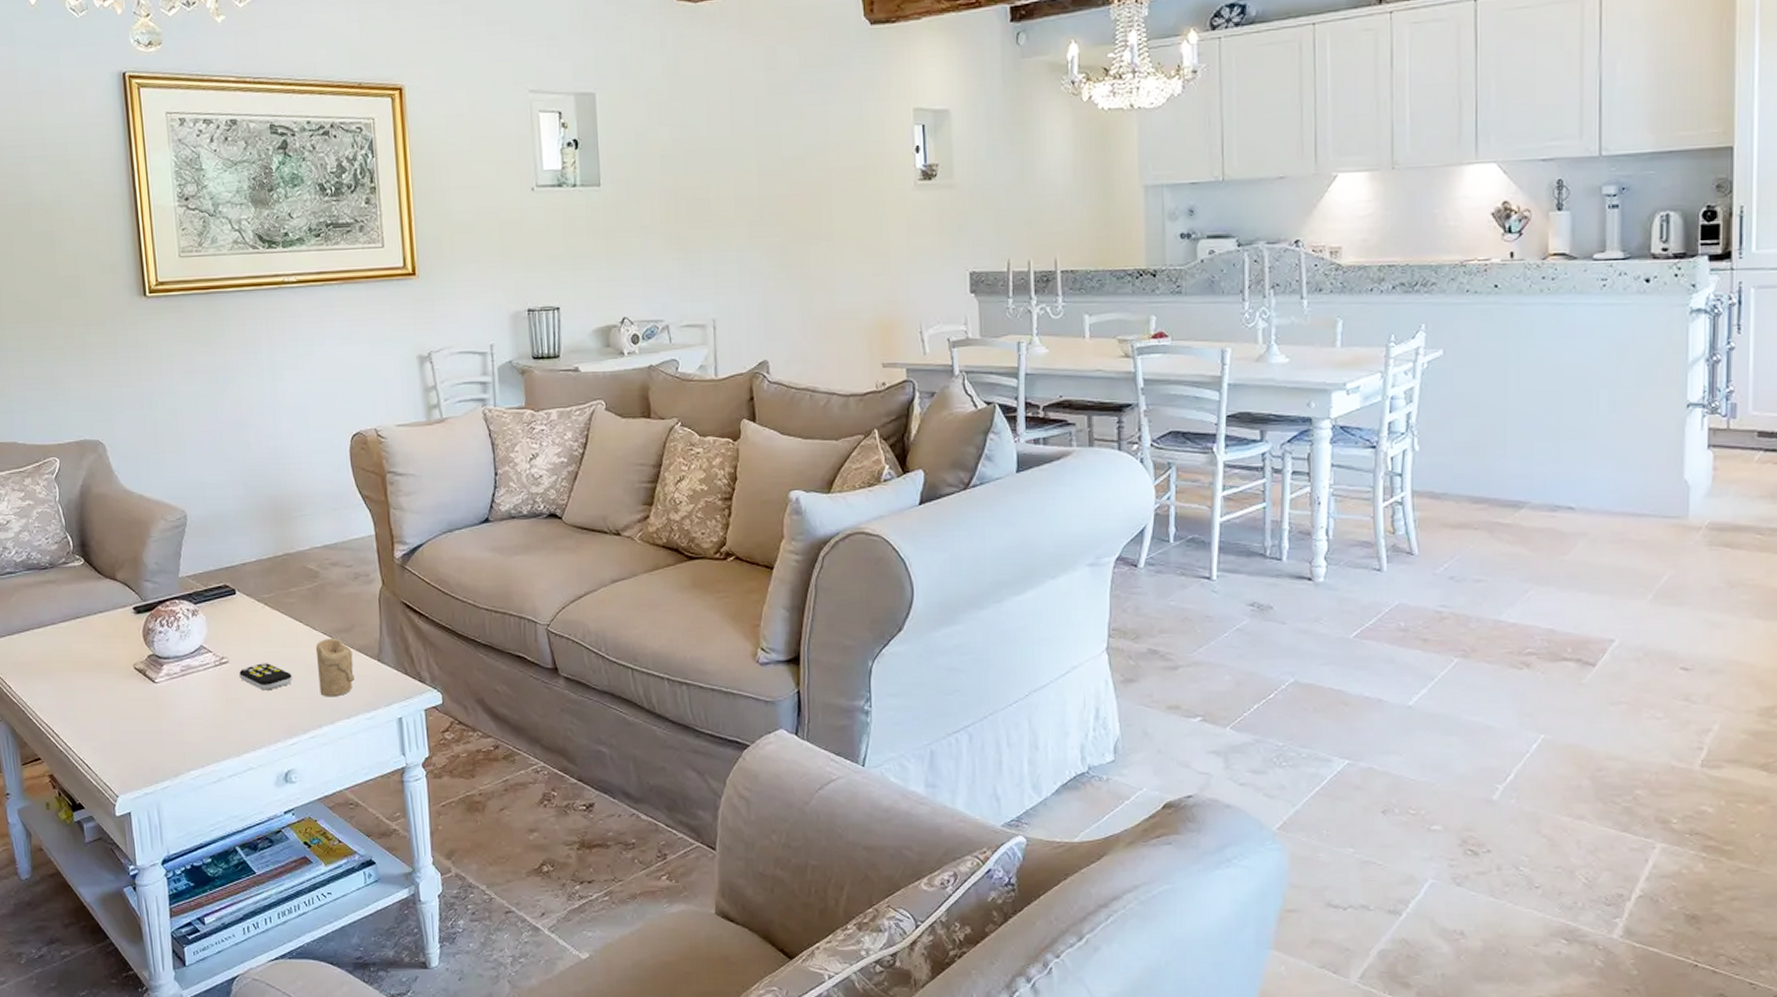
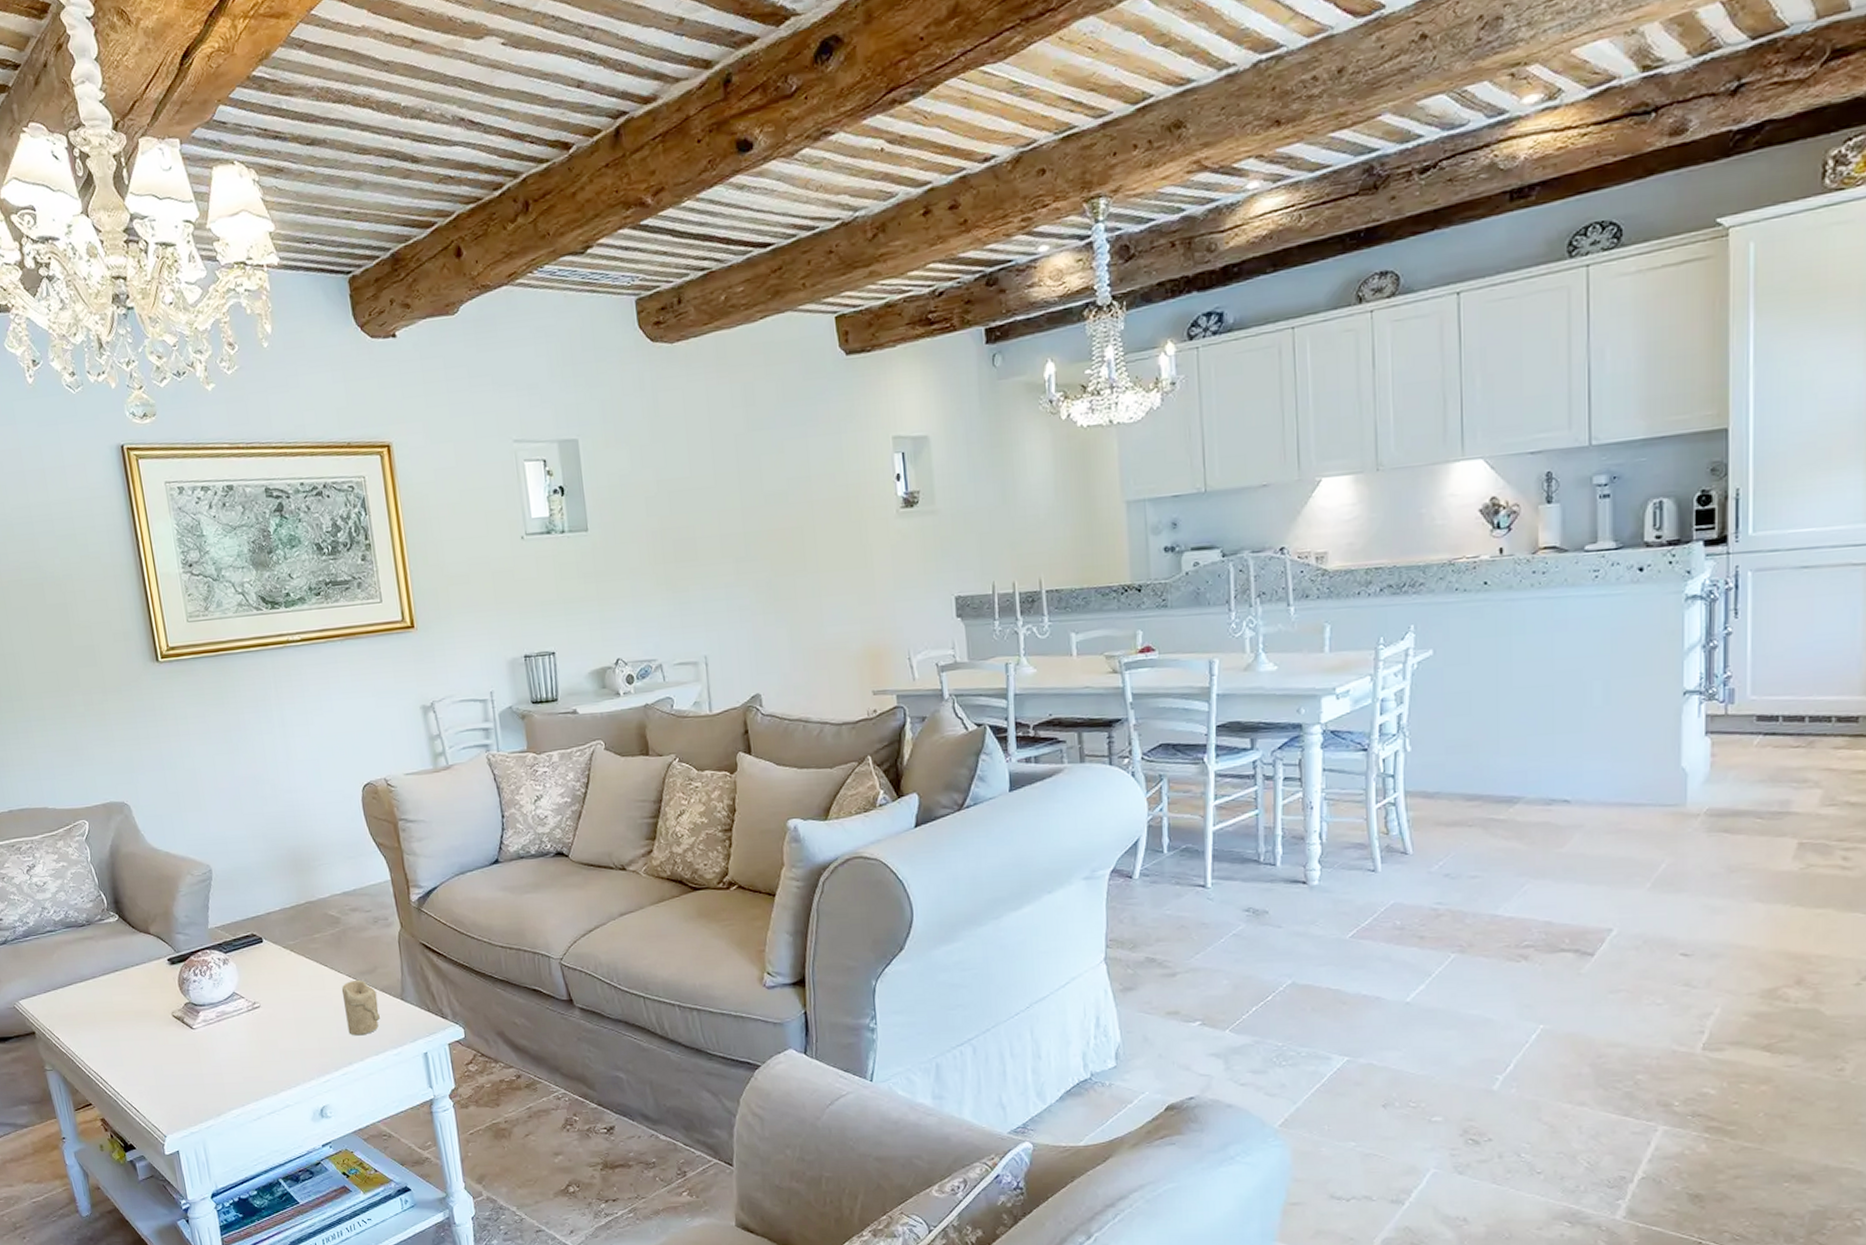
remote control: present [239,662,292,691] -> none [271,1005,322,1032]

